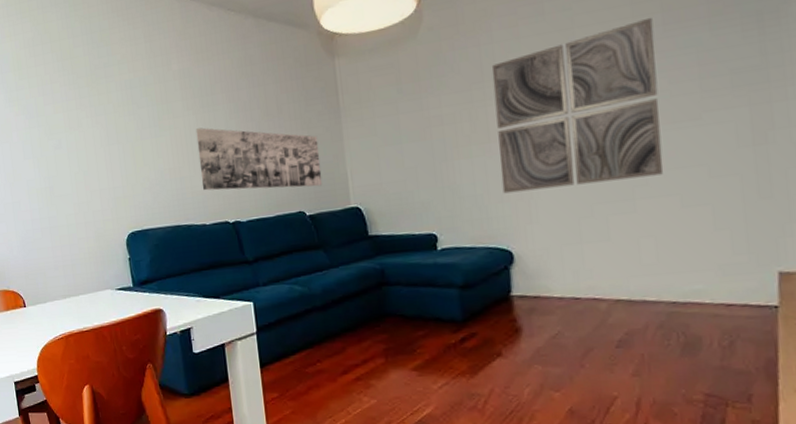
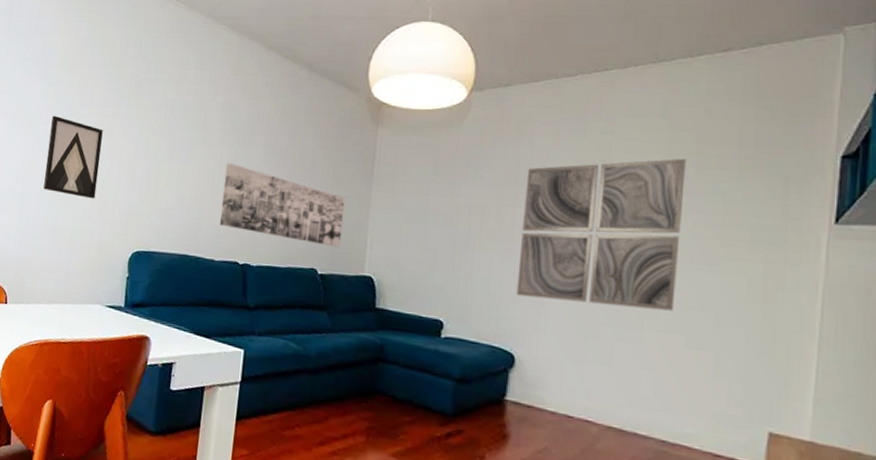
wall art: none [21,120,81,194] -> present [43,115,103,199]

